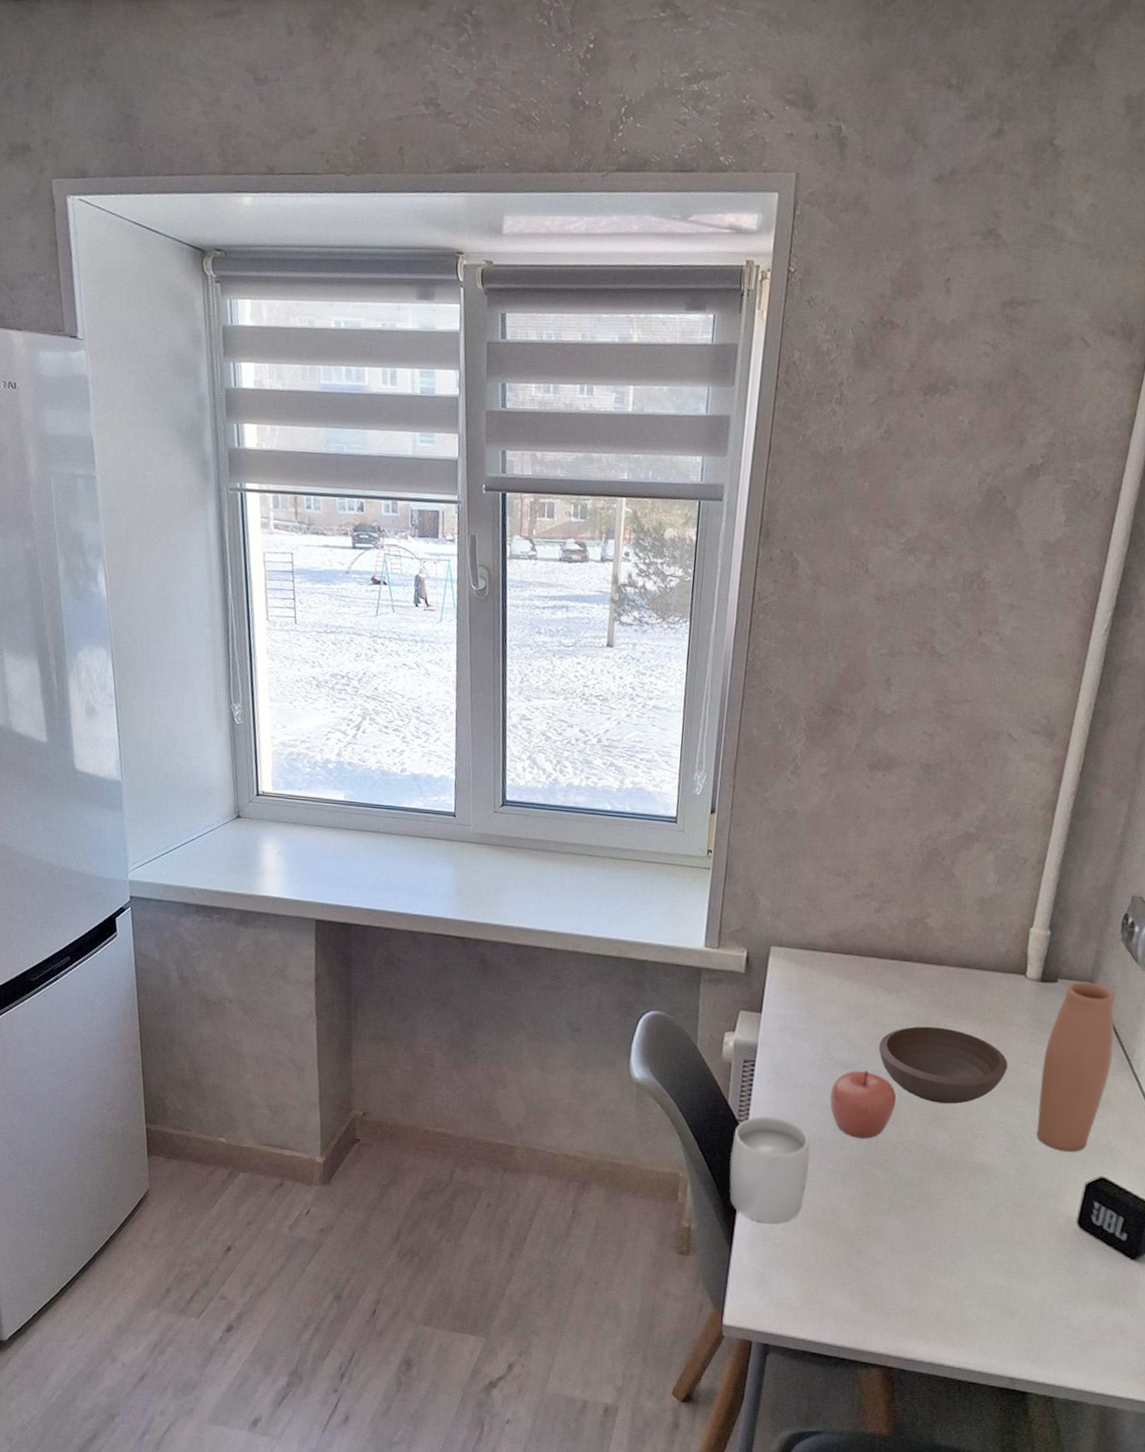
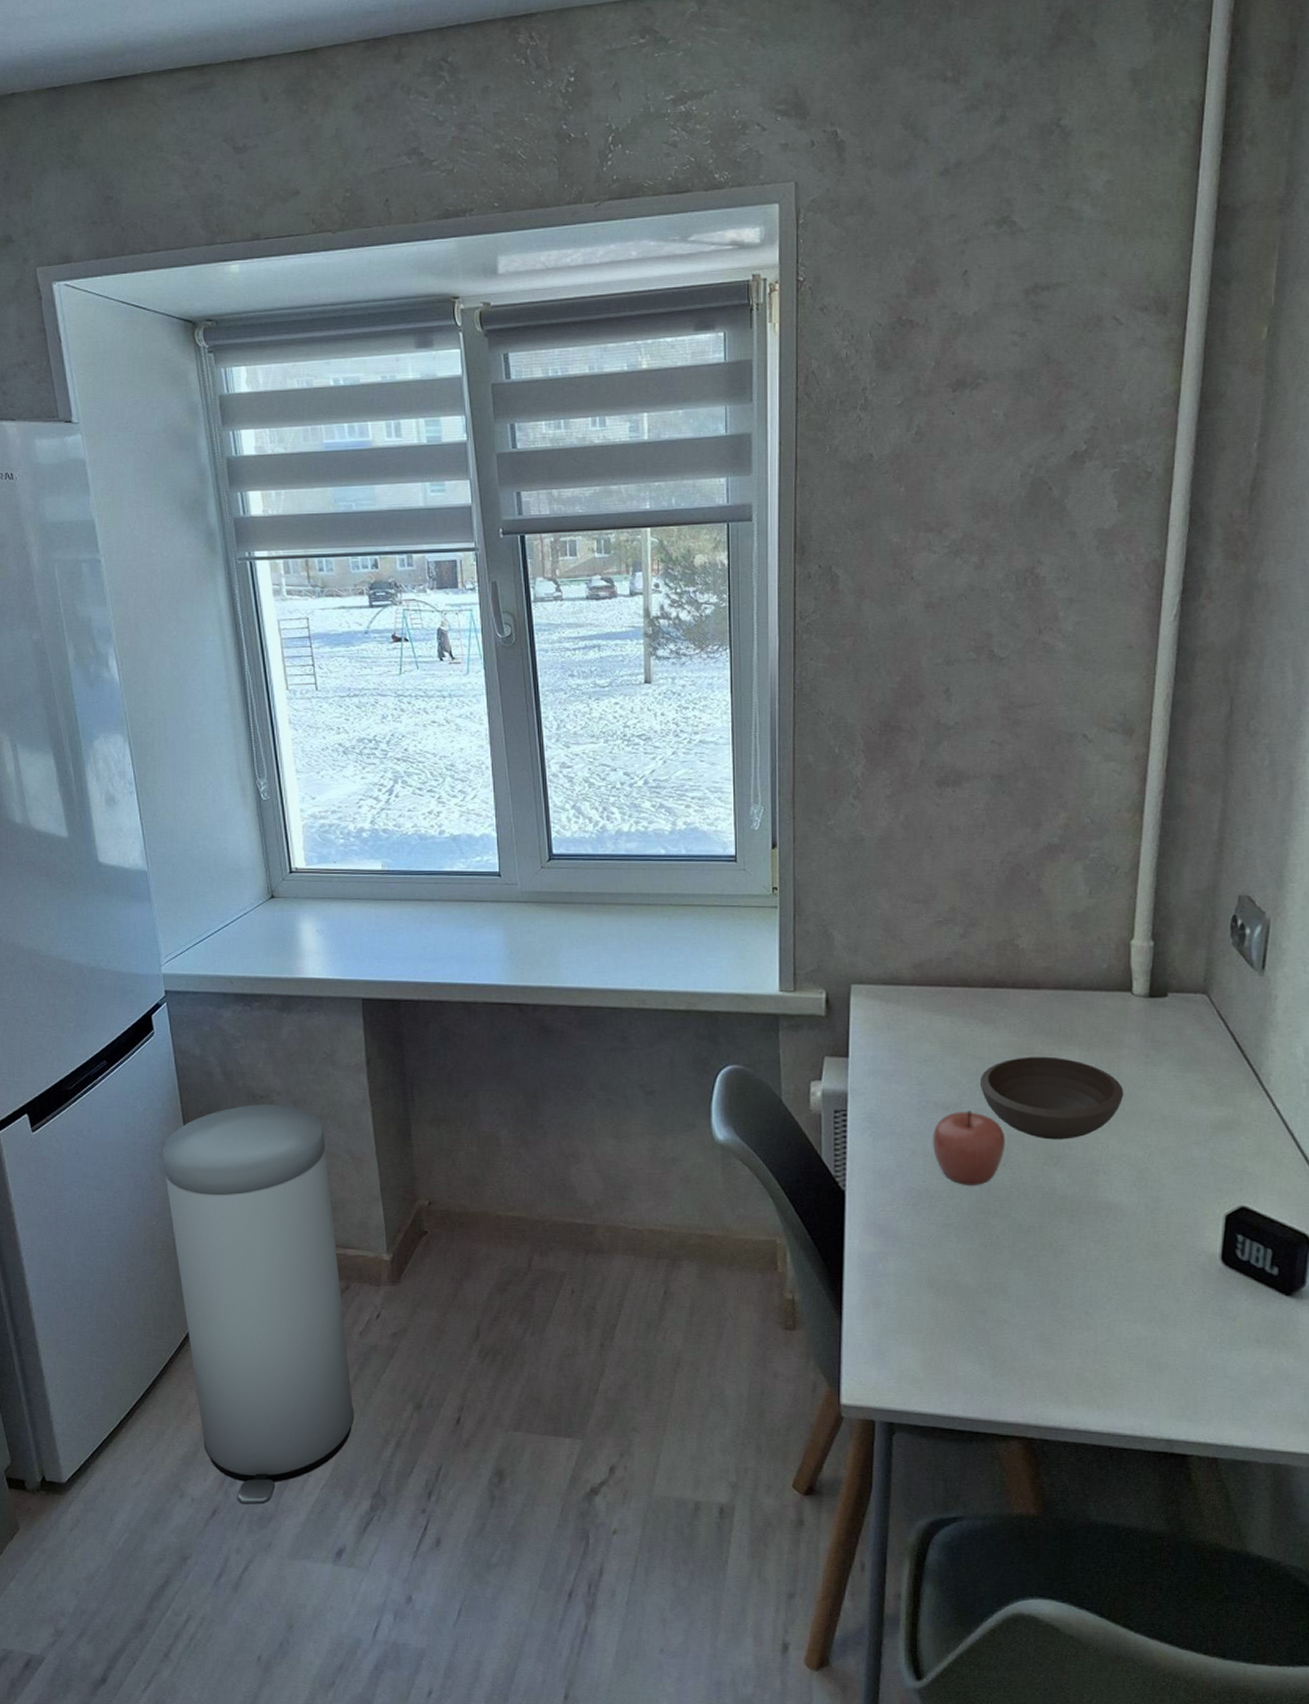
pedal bin: none [116,1009,279,1374] -> present [162,1104,354,1505]
mug: present [729,1116,810,1223] -> none [829,1169,917,1287]
vase: present [1037,981,1116,1152] -> none [1162,993,1238,1181]

